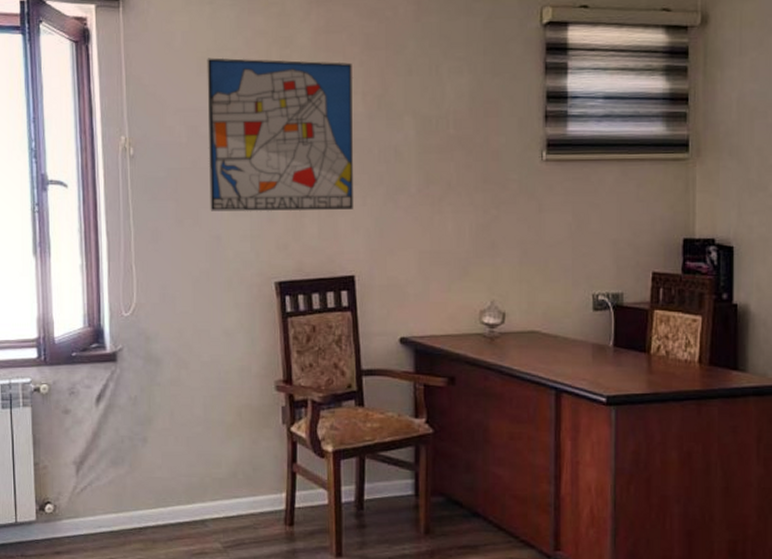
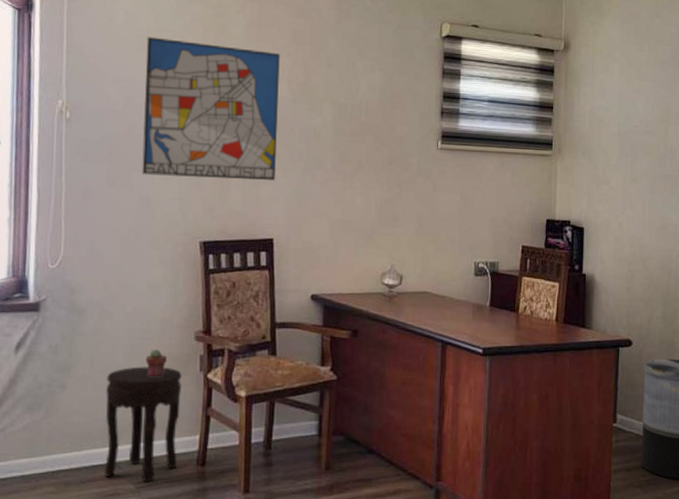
side table: none [187,419,265,542] -> present [105,366,182,483]
potted succulent: none [225,400,248,431] -> present [145,349,168,377]

